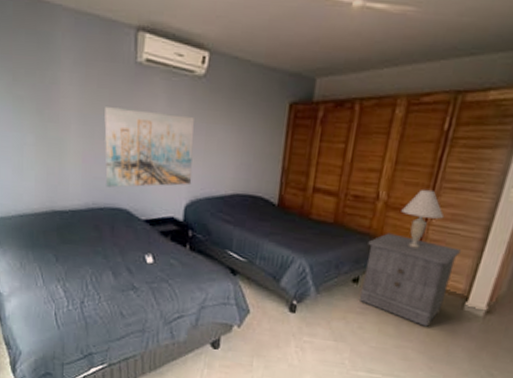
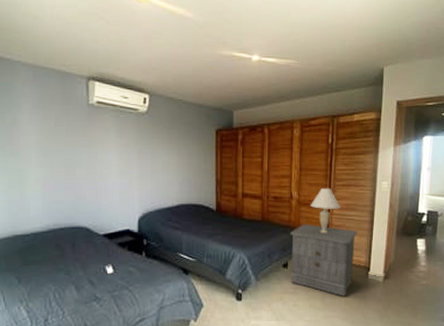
wall art: present [104,107,194,188] -> none [62,141,143,209]

